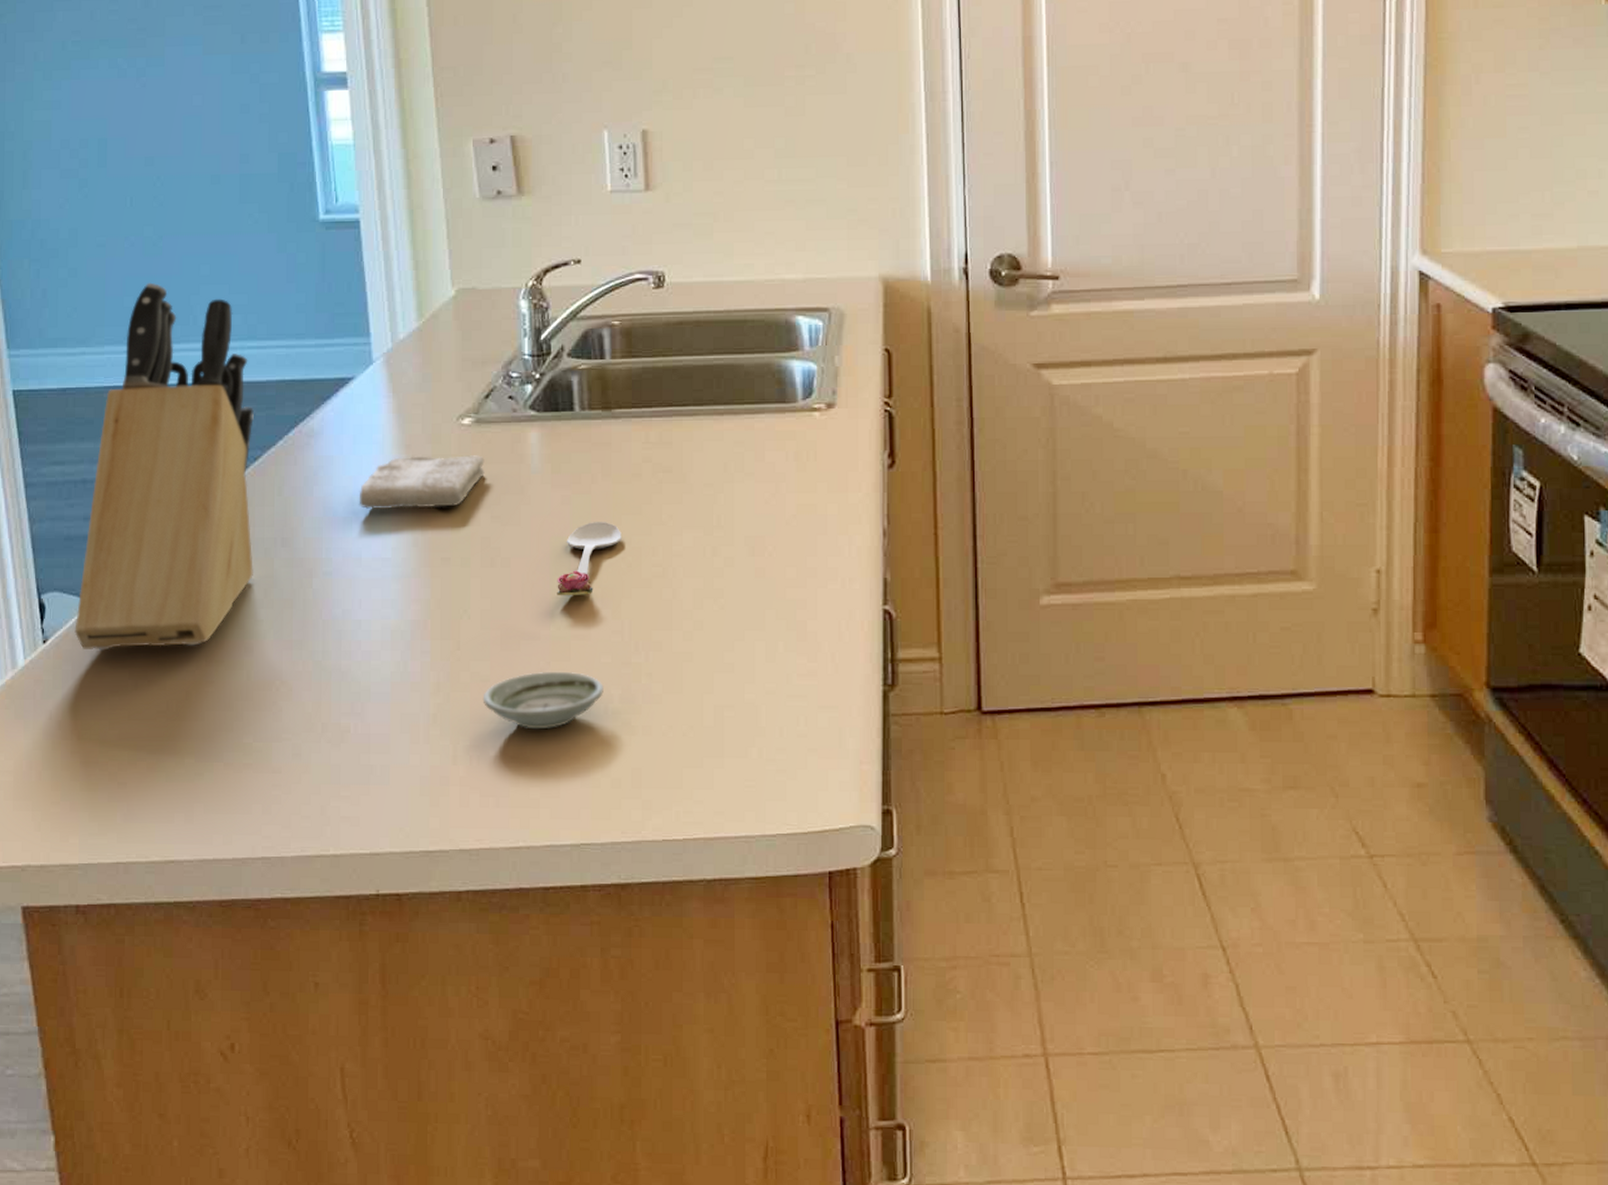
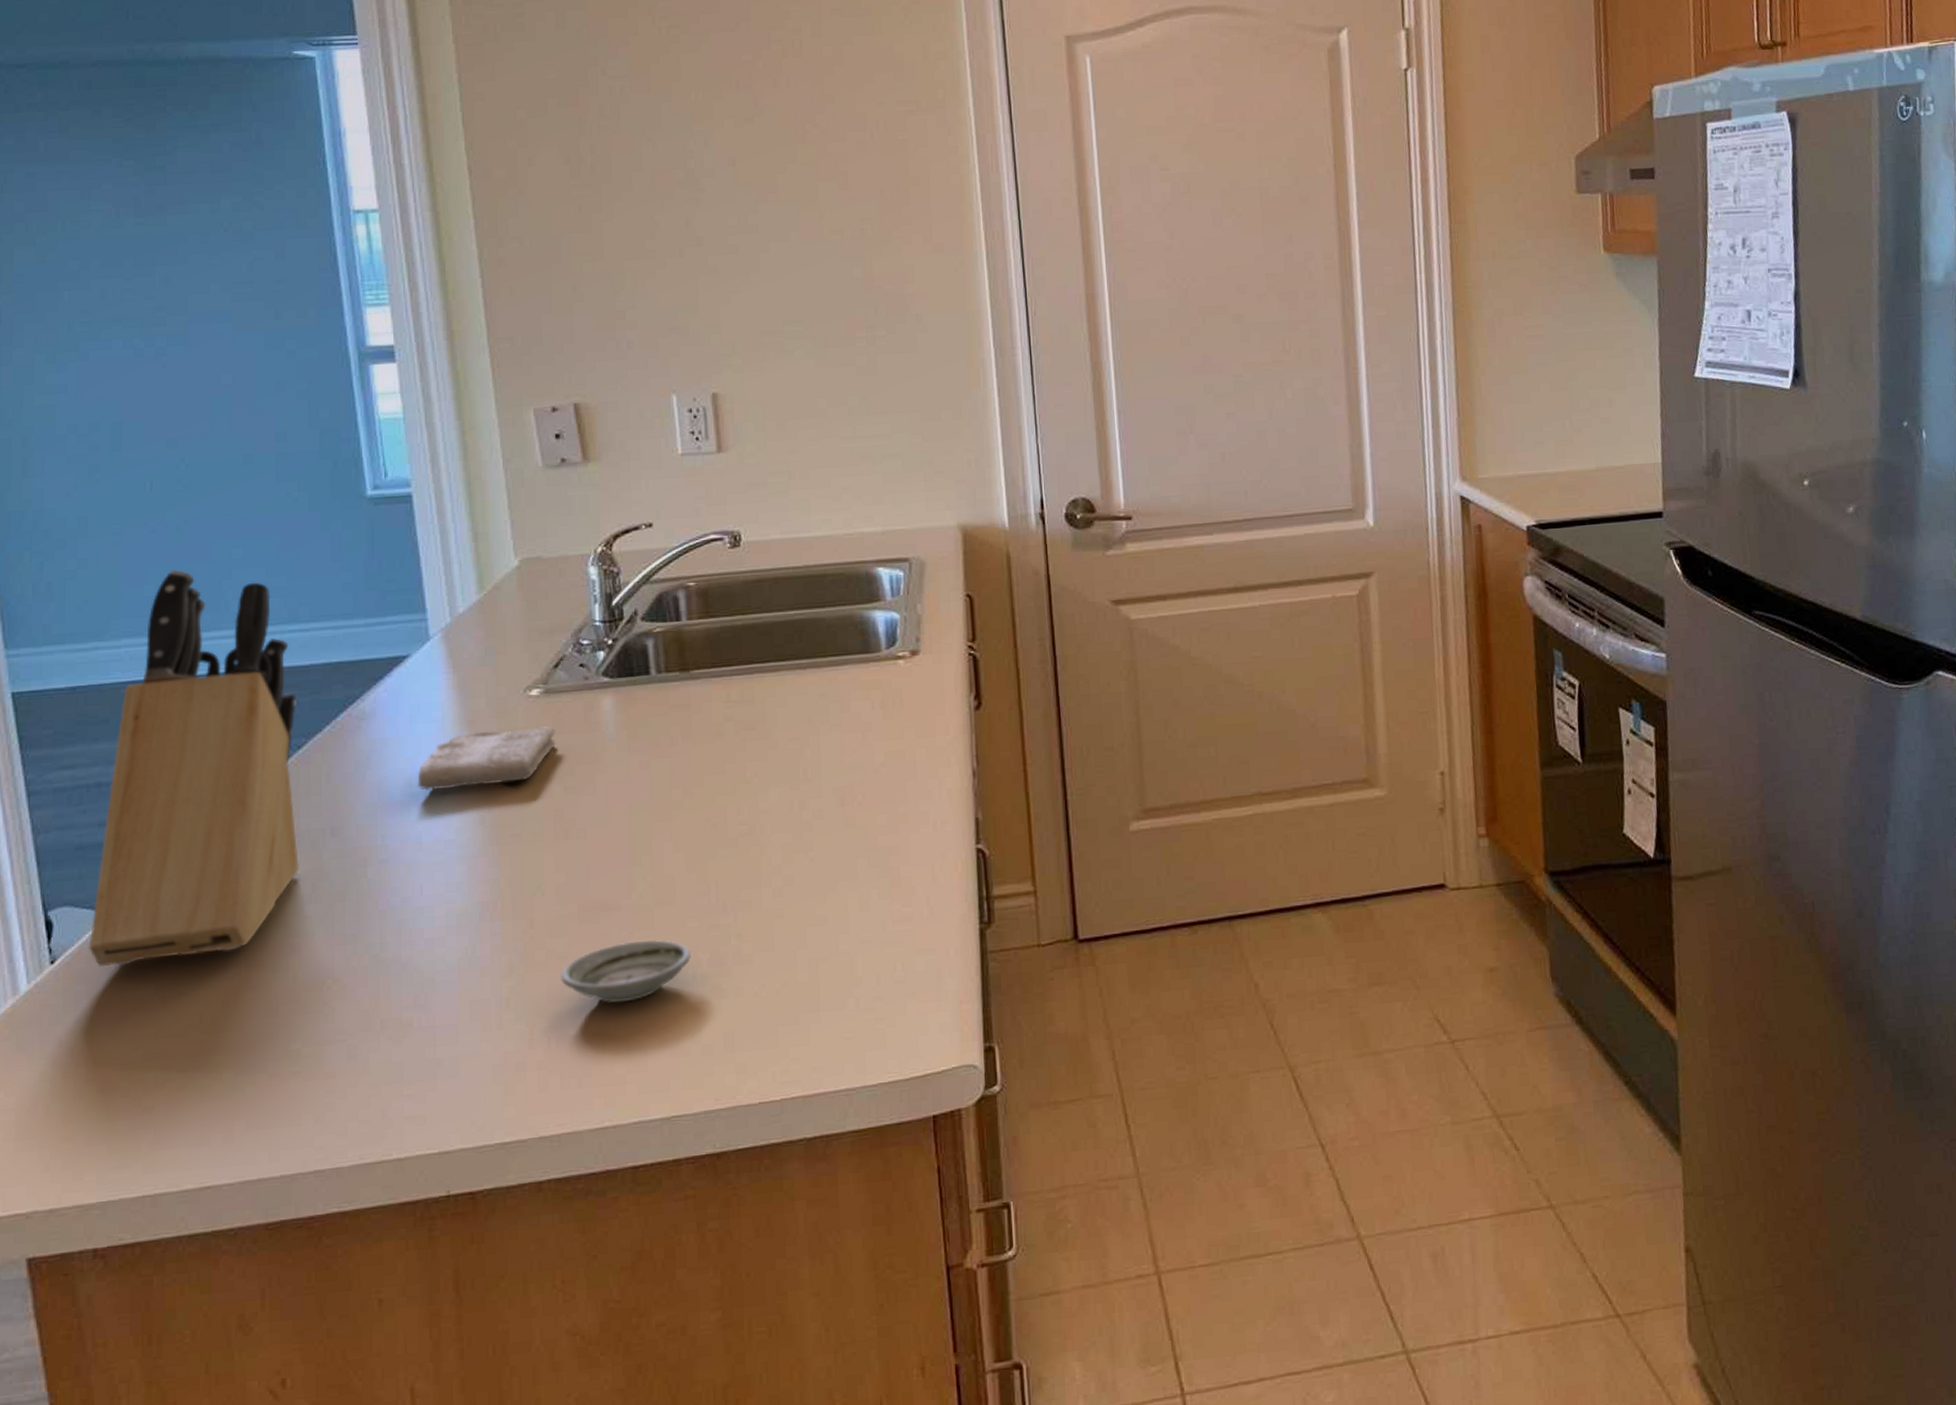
spoon: present [557,522,622,596] -> none [637,784,705,864]

